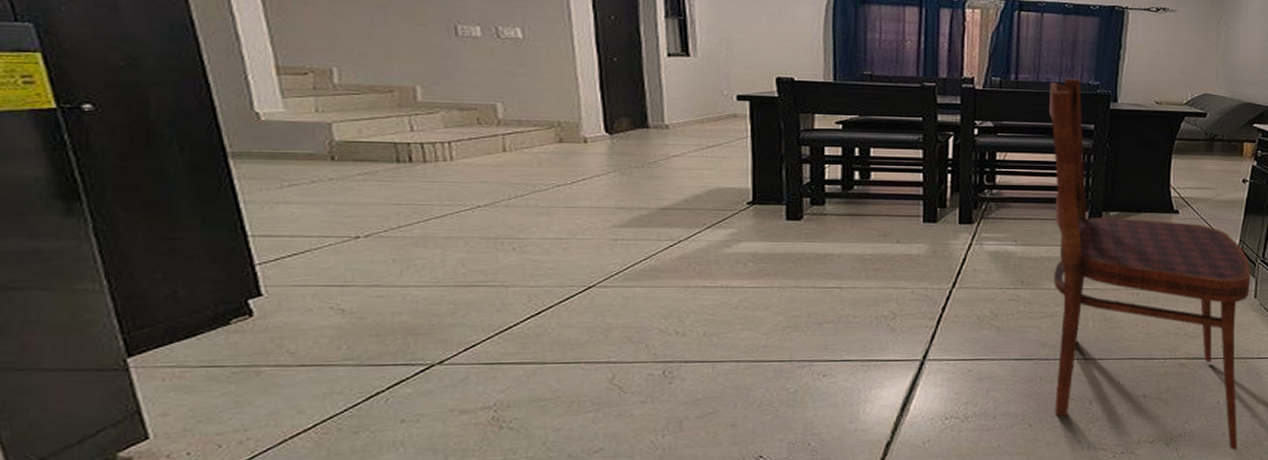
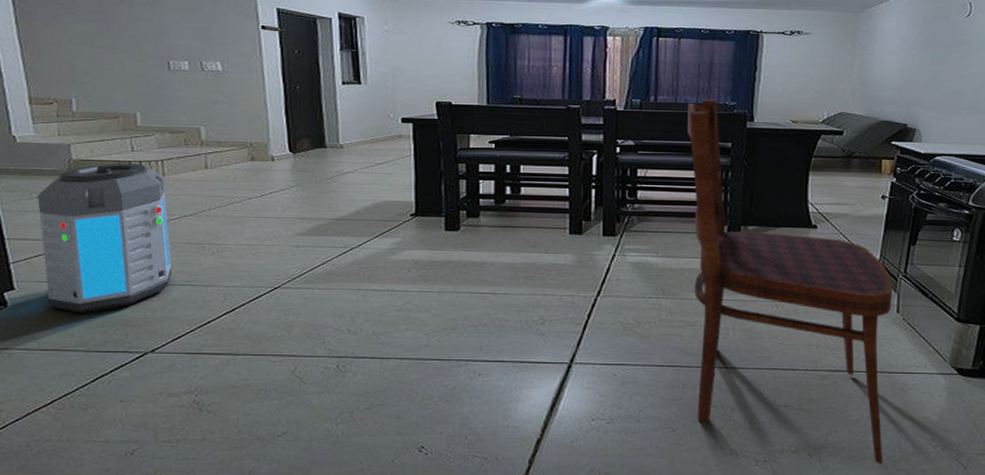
air purifier: none [290,145,464,323] -> present [37,163,172,314]

